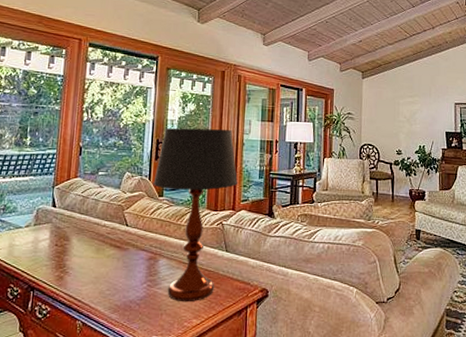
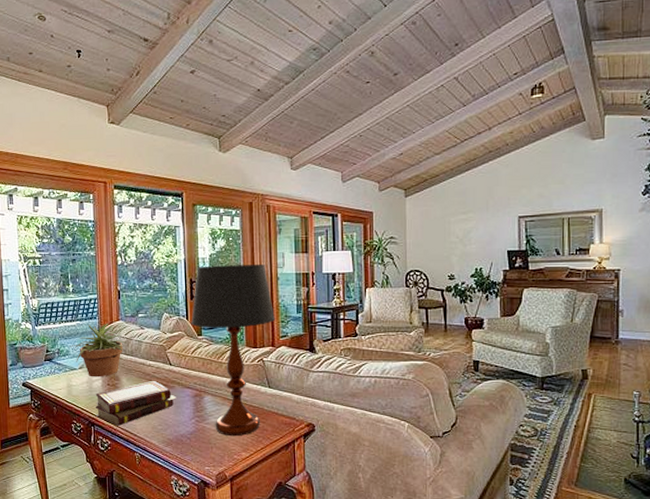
potted plant: none [18,179,83,237] -> present [70,323,128,377]
book set: none [38,242,130,291] -> present [95,381,177,426]

